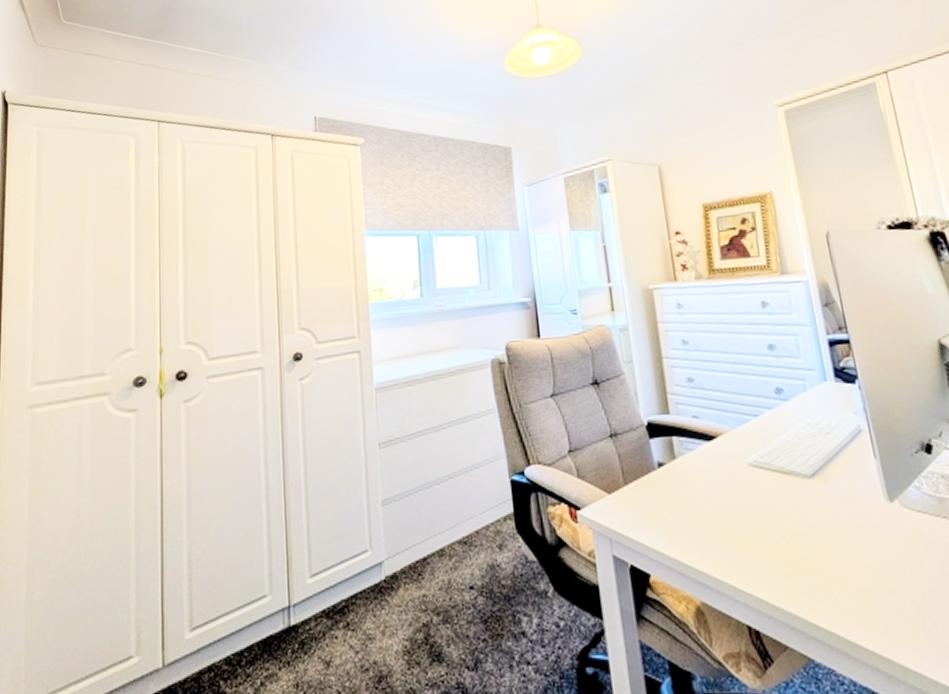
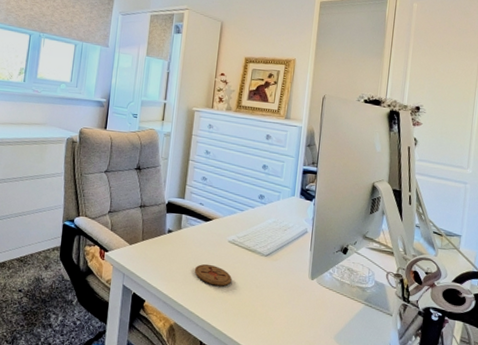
coaster: none [710,503,770,535] -> present [194,263,232,286]

